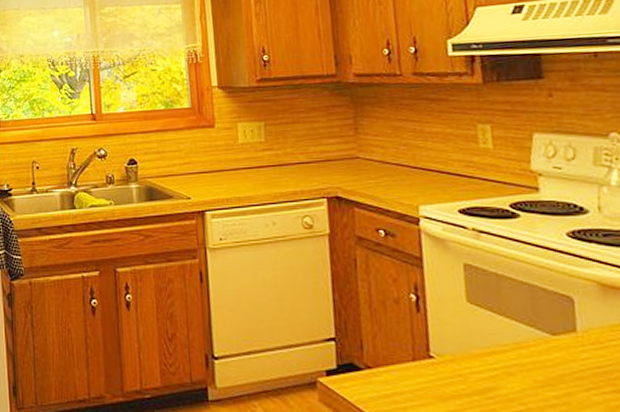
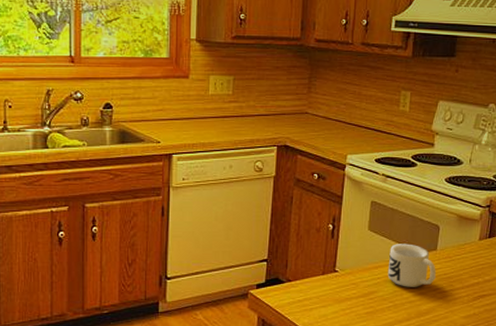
mug: none [503,321,585,385] -> present [387,243,436,287]

